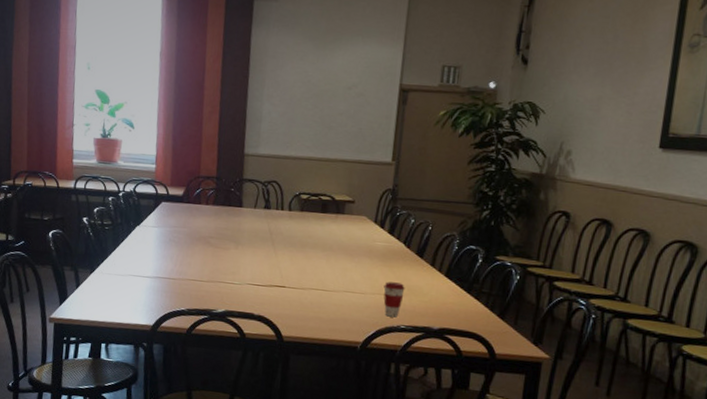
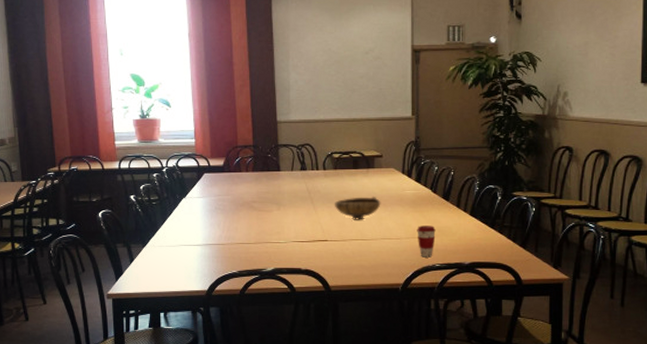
bowl: none [296,243,348,269] -> present [334,197,381,220]

